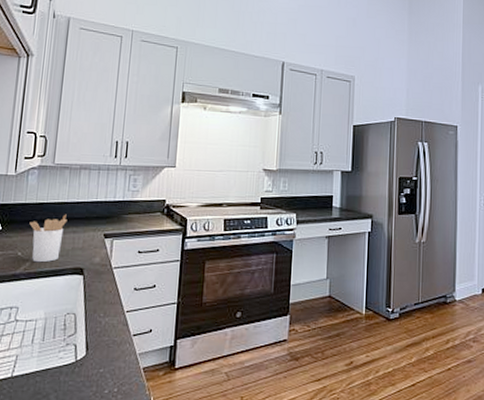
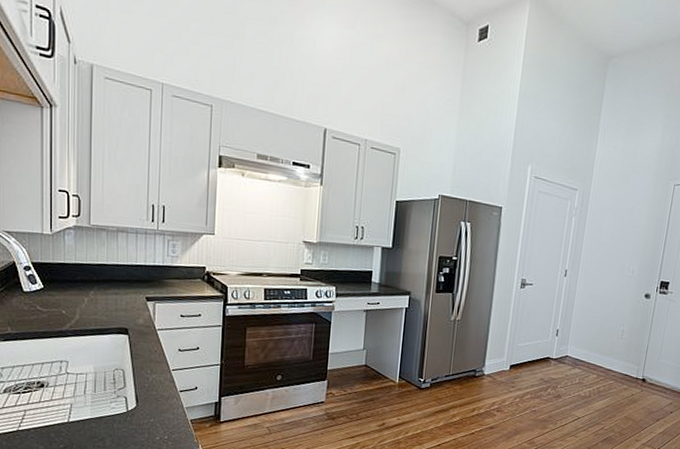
utensil holder: present [29,214,68,263] -> none [71,276,108,321]

